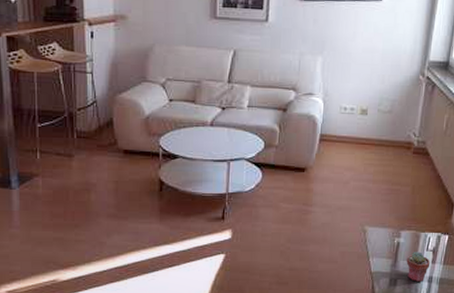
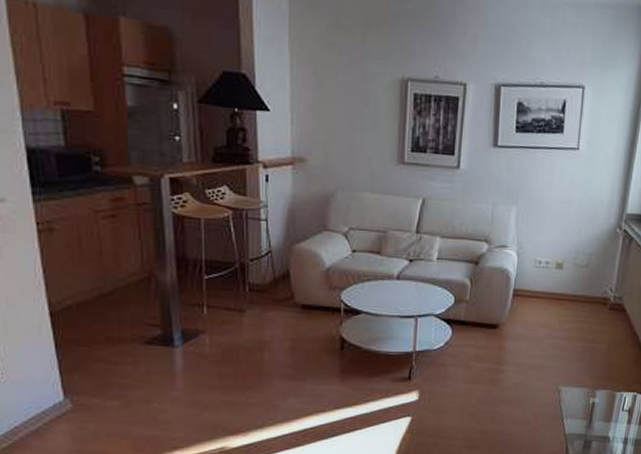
potted succulent: present [406,252,431,282] -> none [601,412,626,443]

